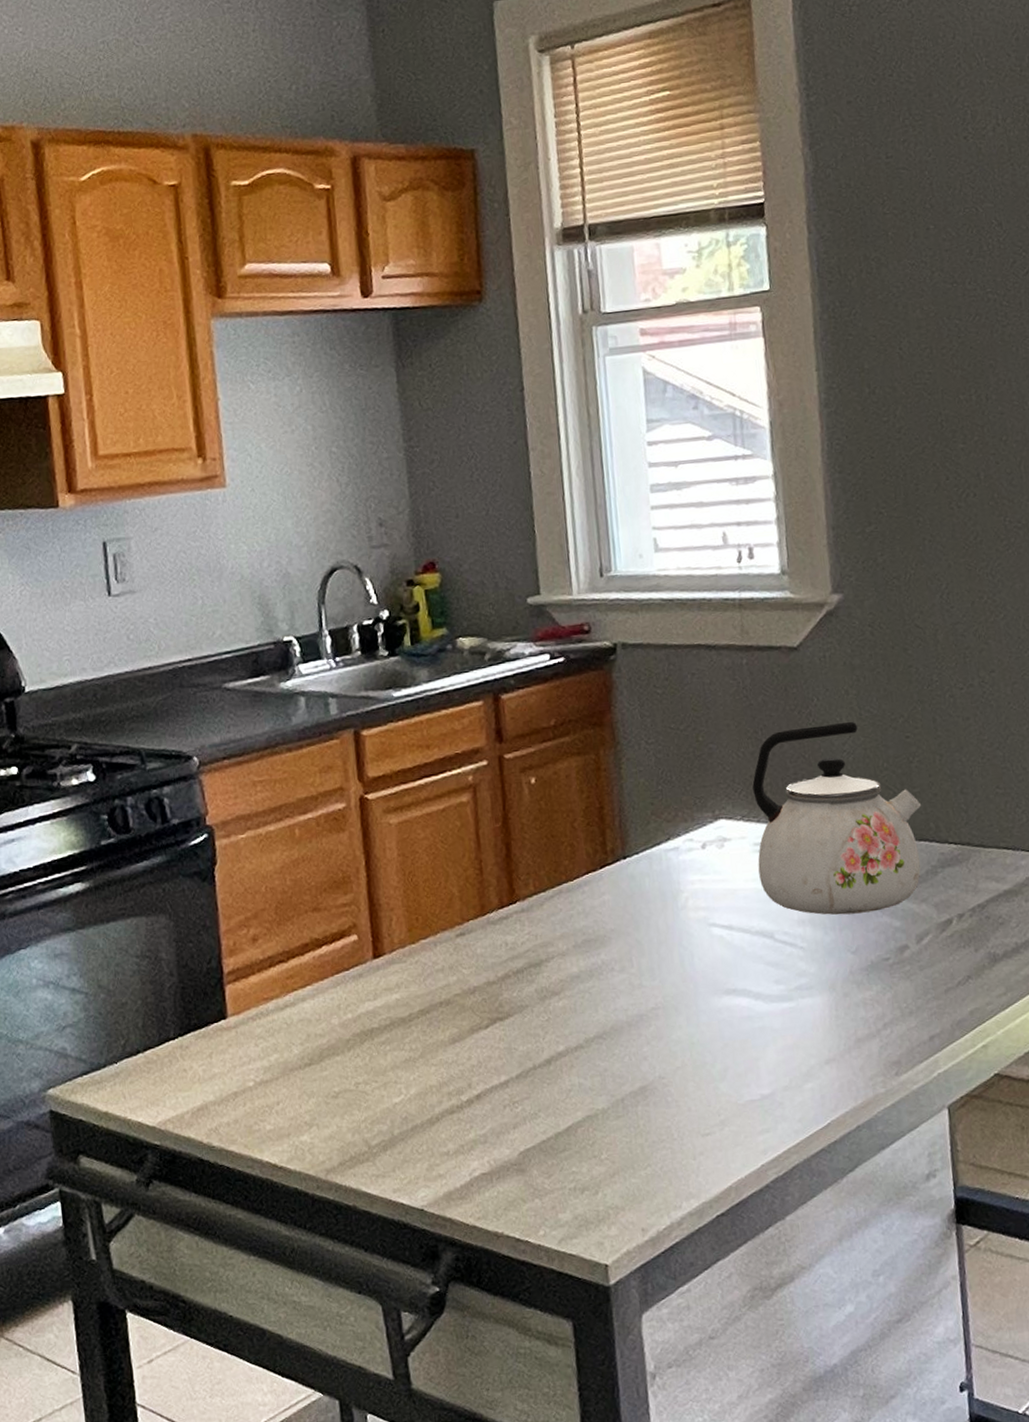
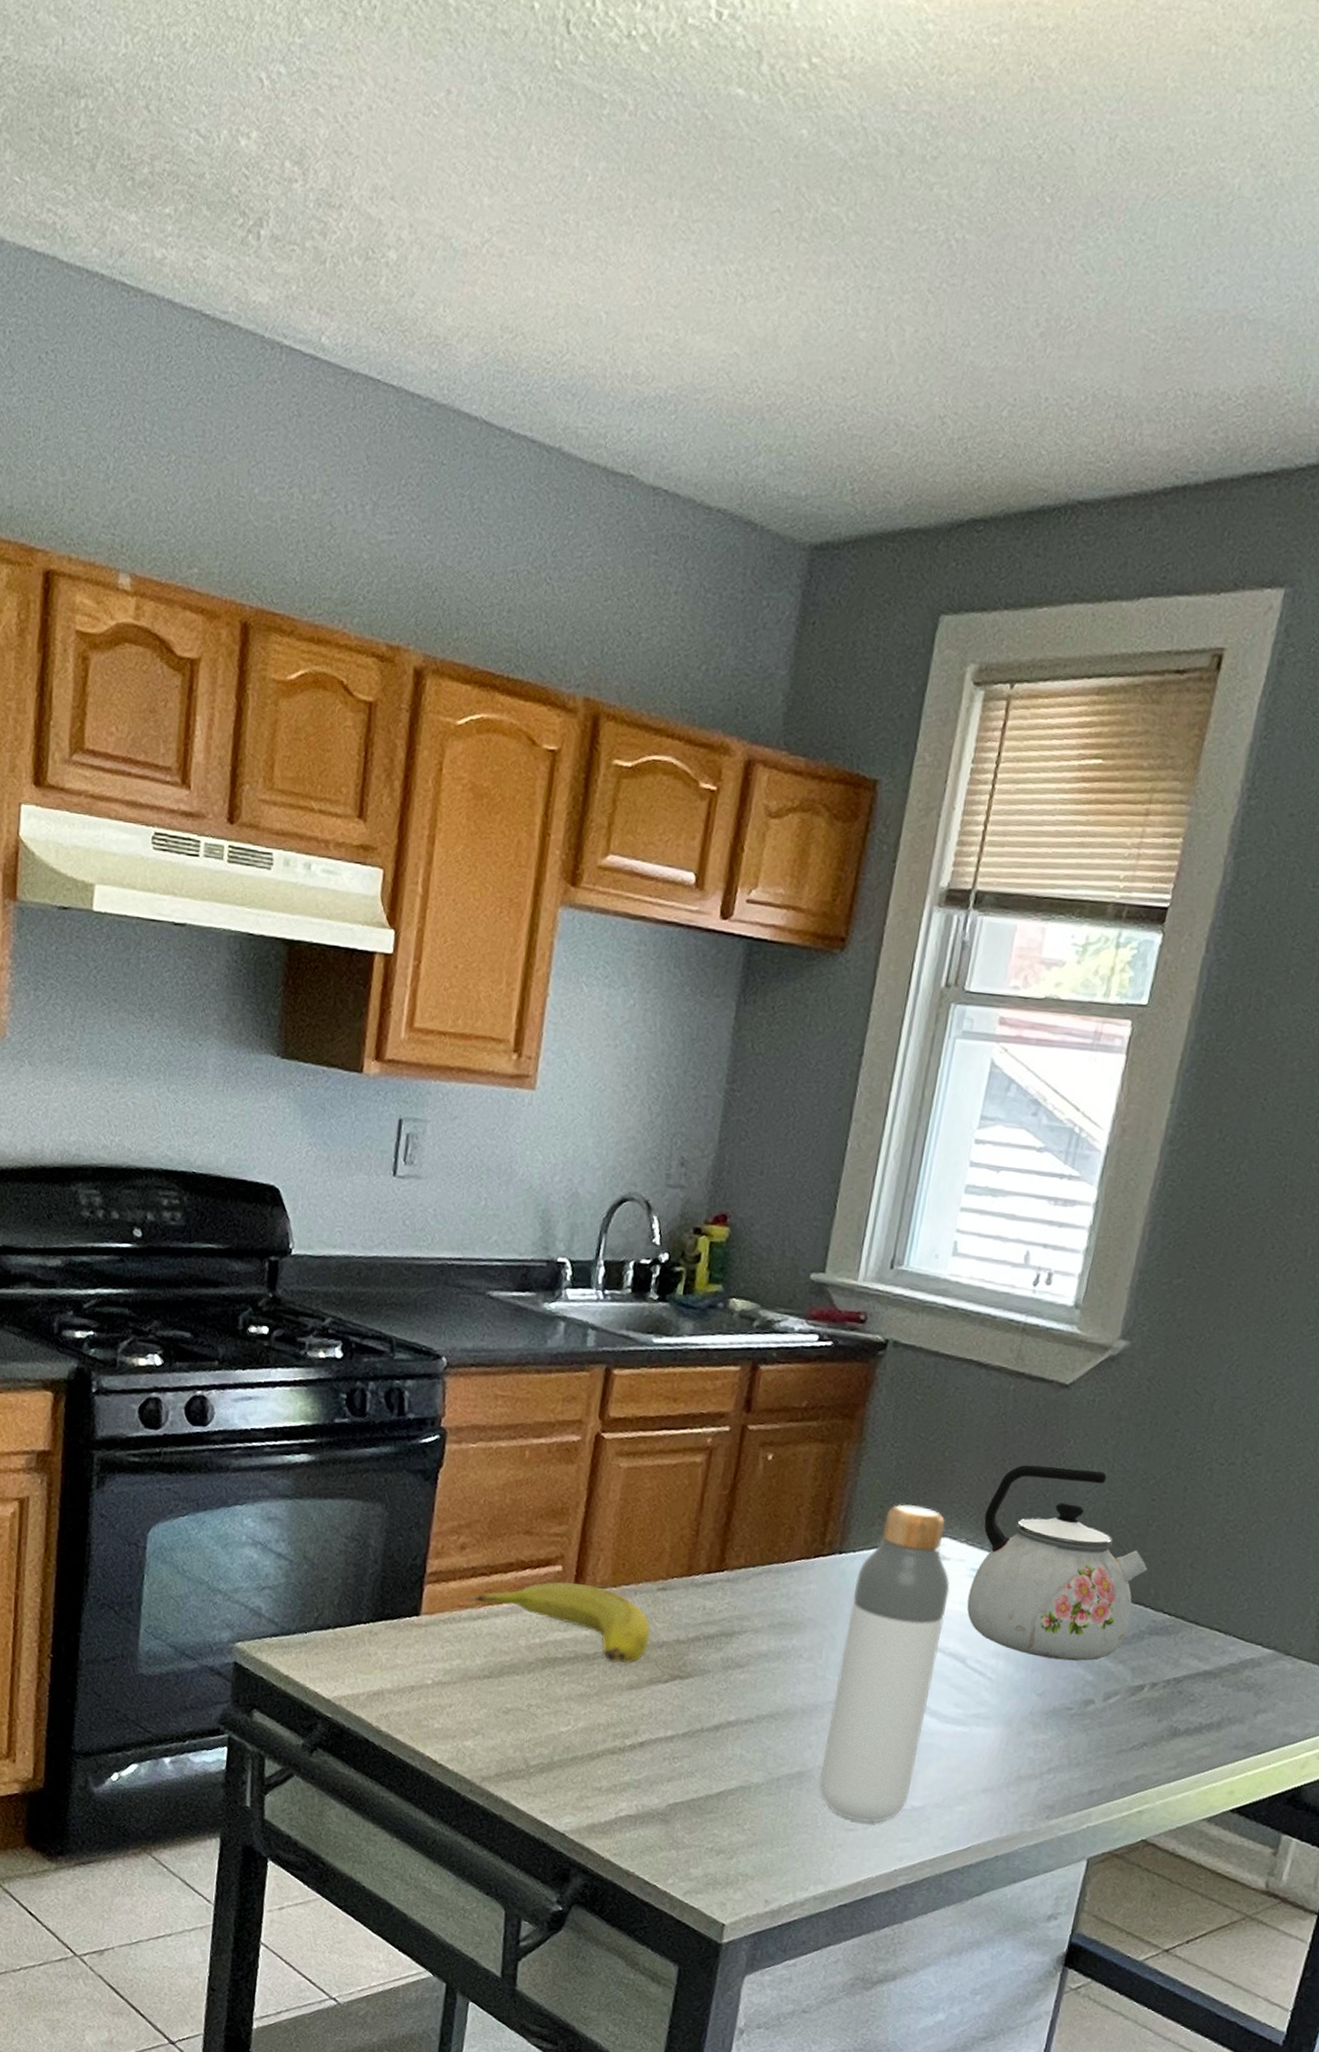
fruit: none [270,947,461,1020] -> present [467,1581,651,1663]
bottle: none [646,794,756,1124] -> present [819,1504,950,1823]

